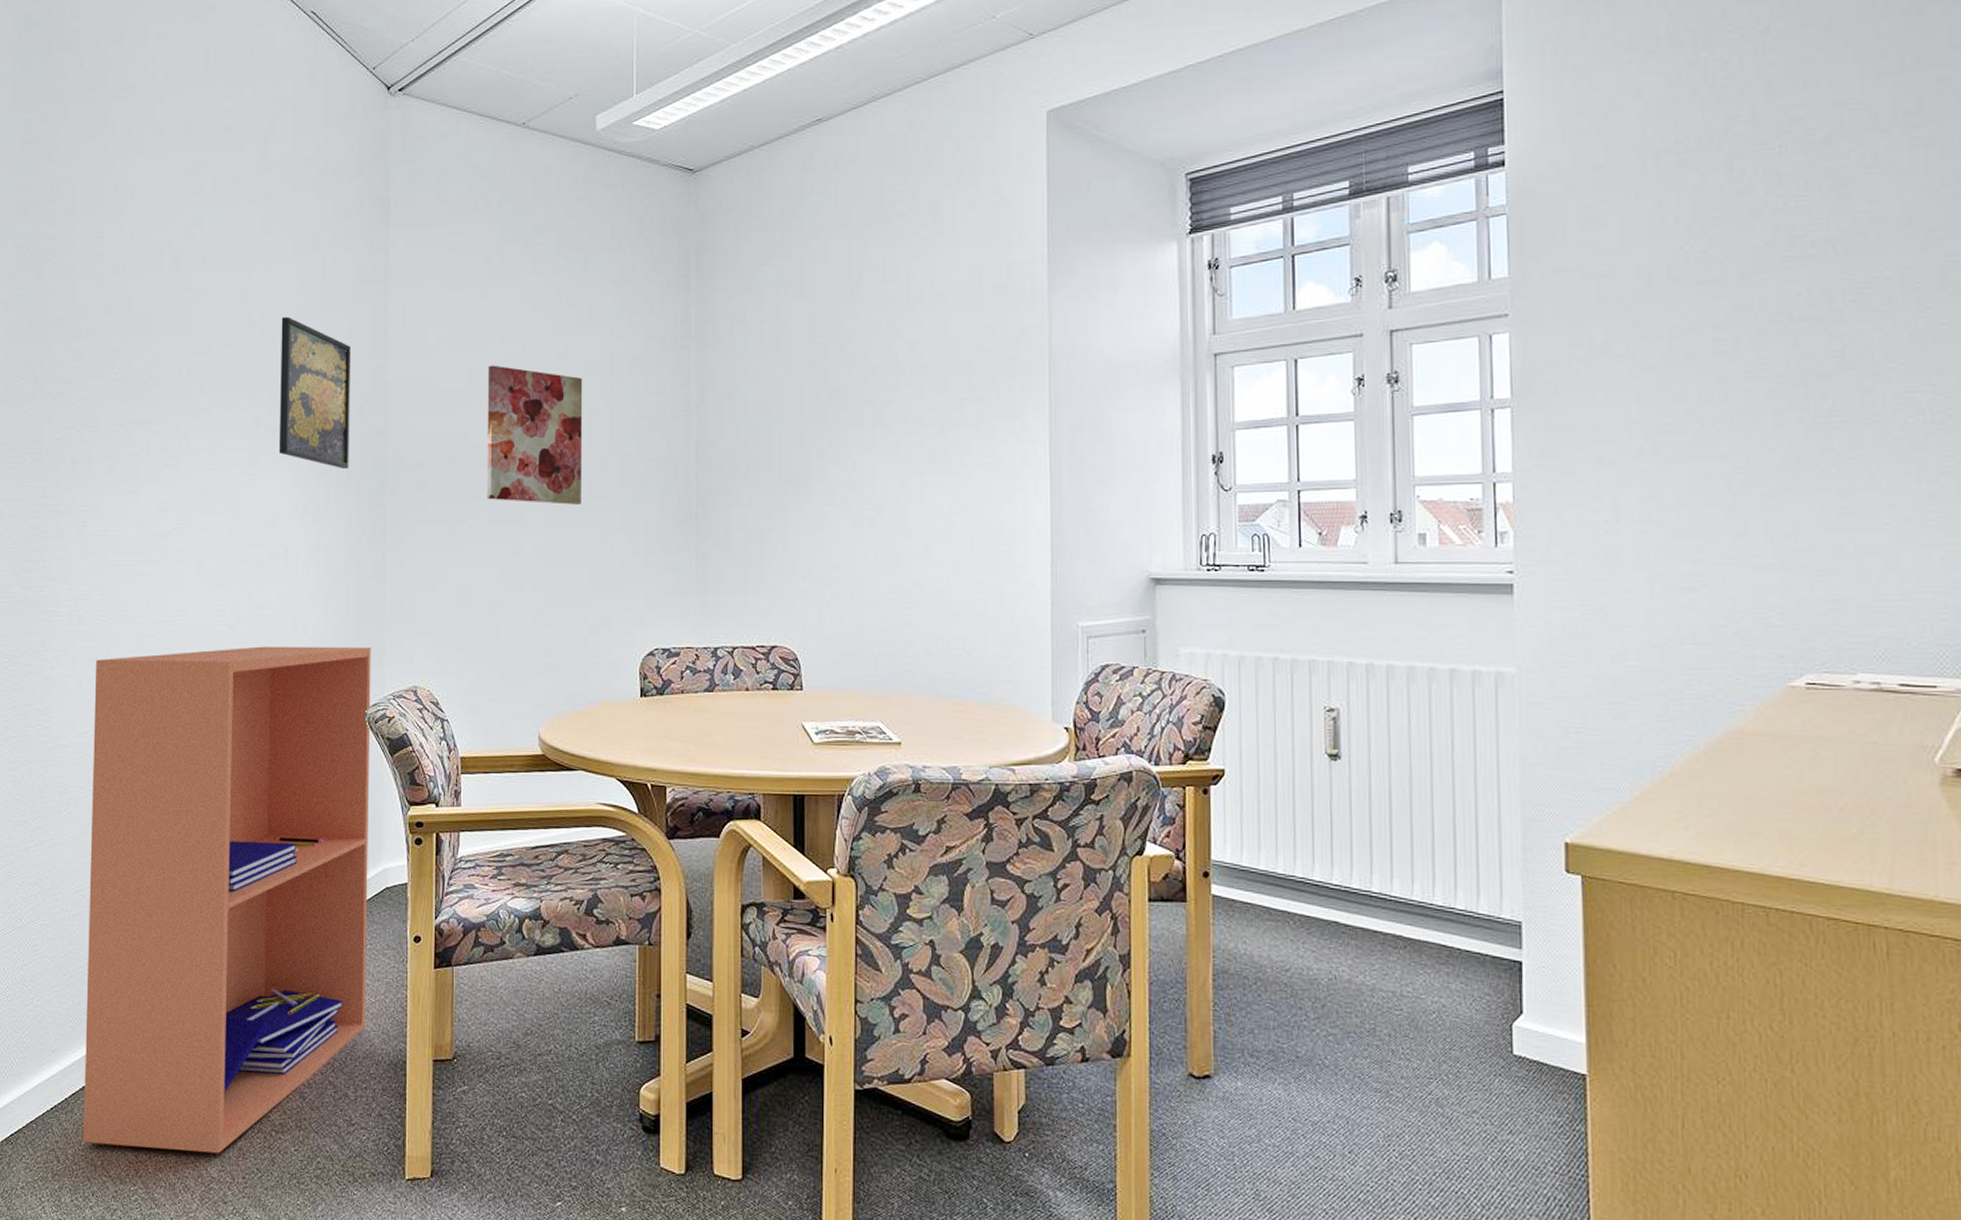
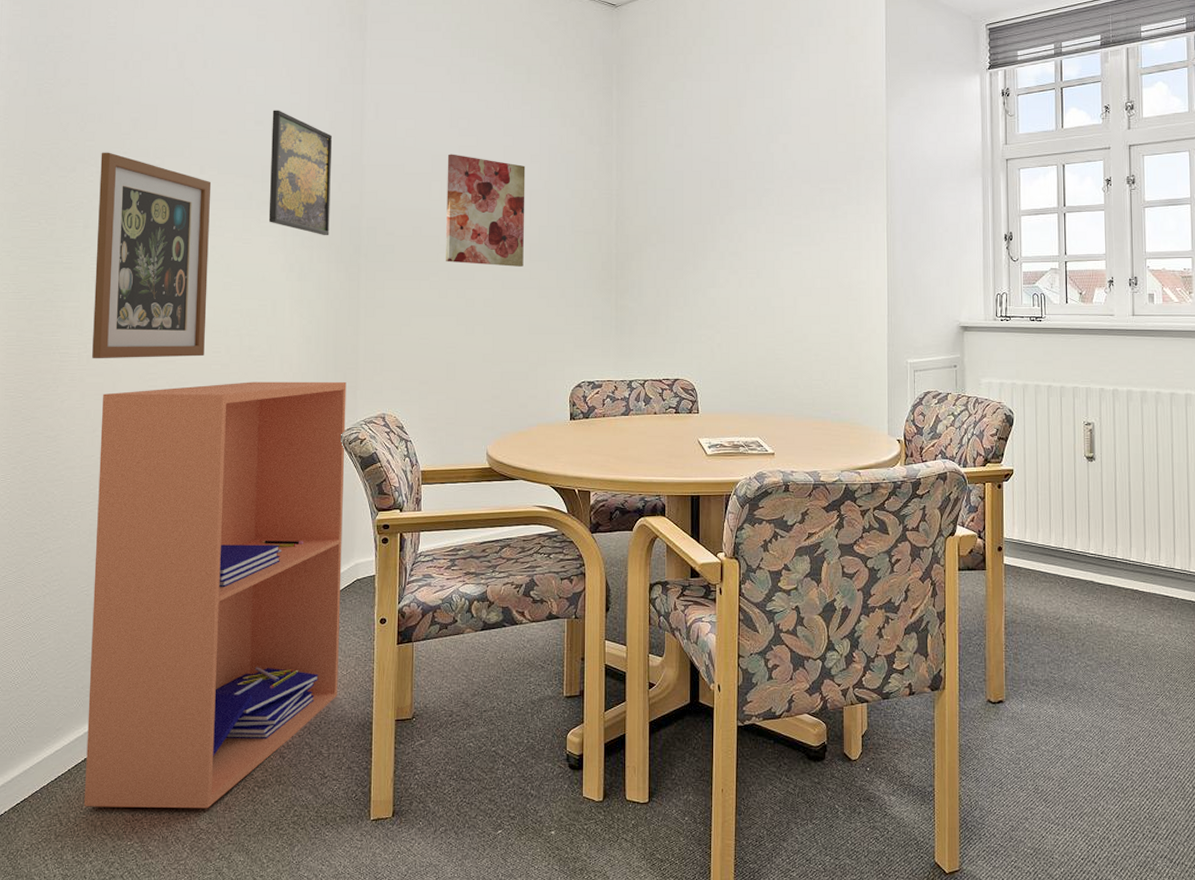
wall art: none [83,373,213,619] -> present [92,152,212,359]

